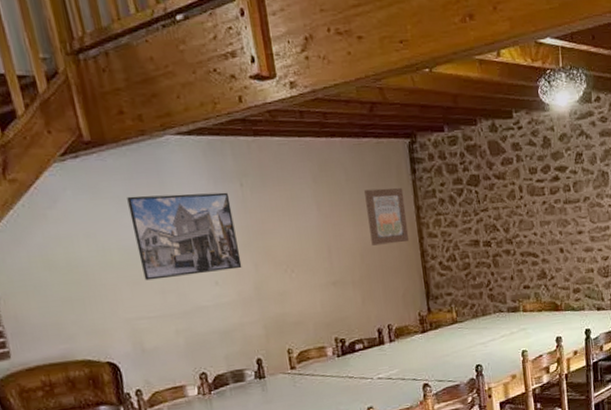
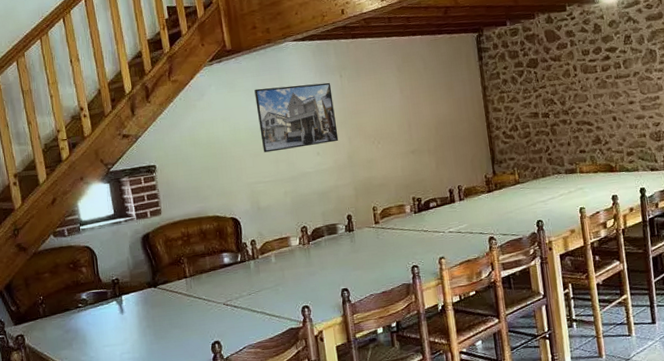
wall art: present [364,188,410,246] -> none [439,72,477,120]

